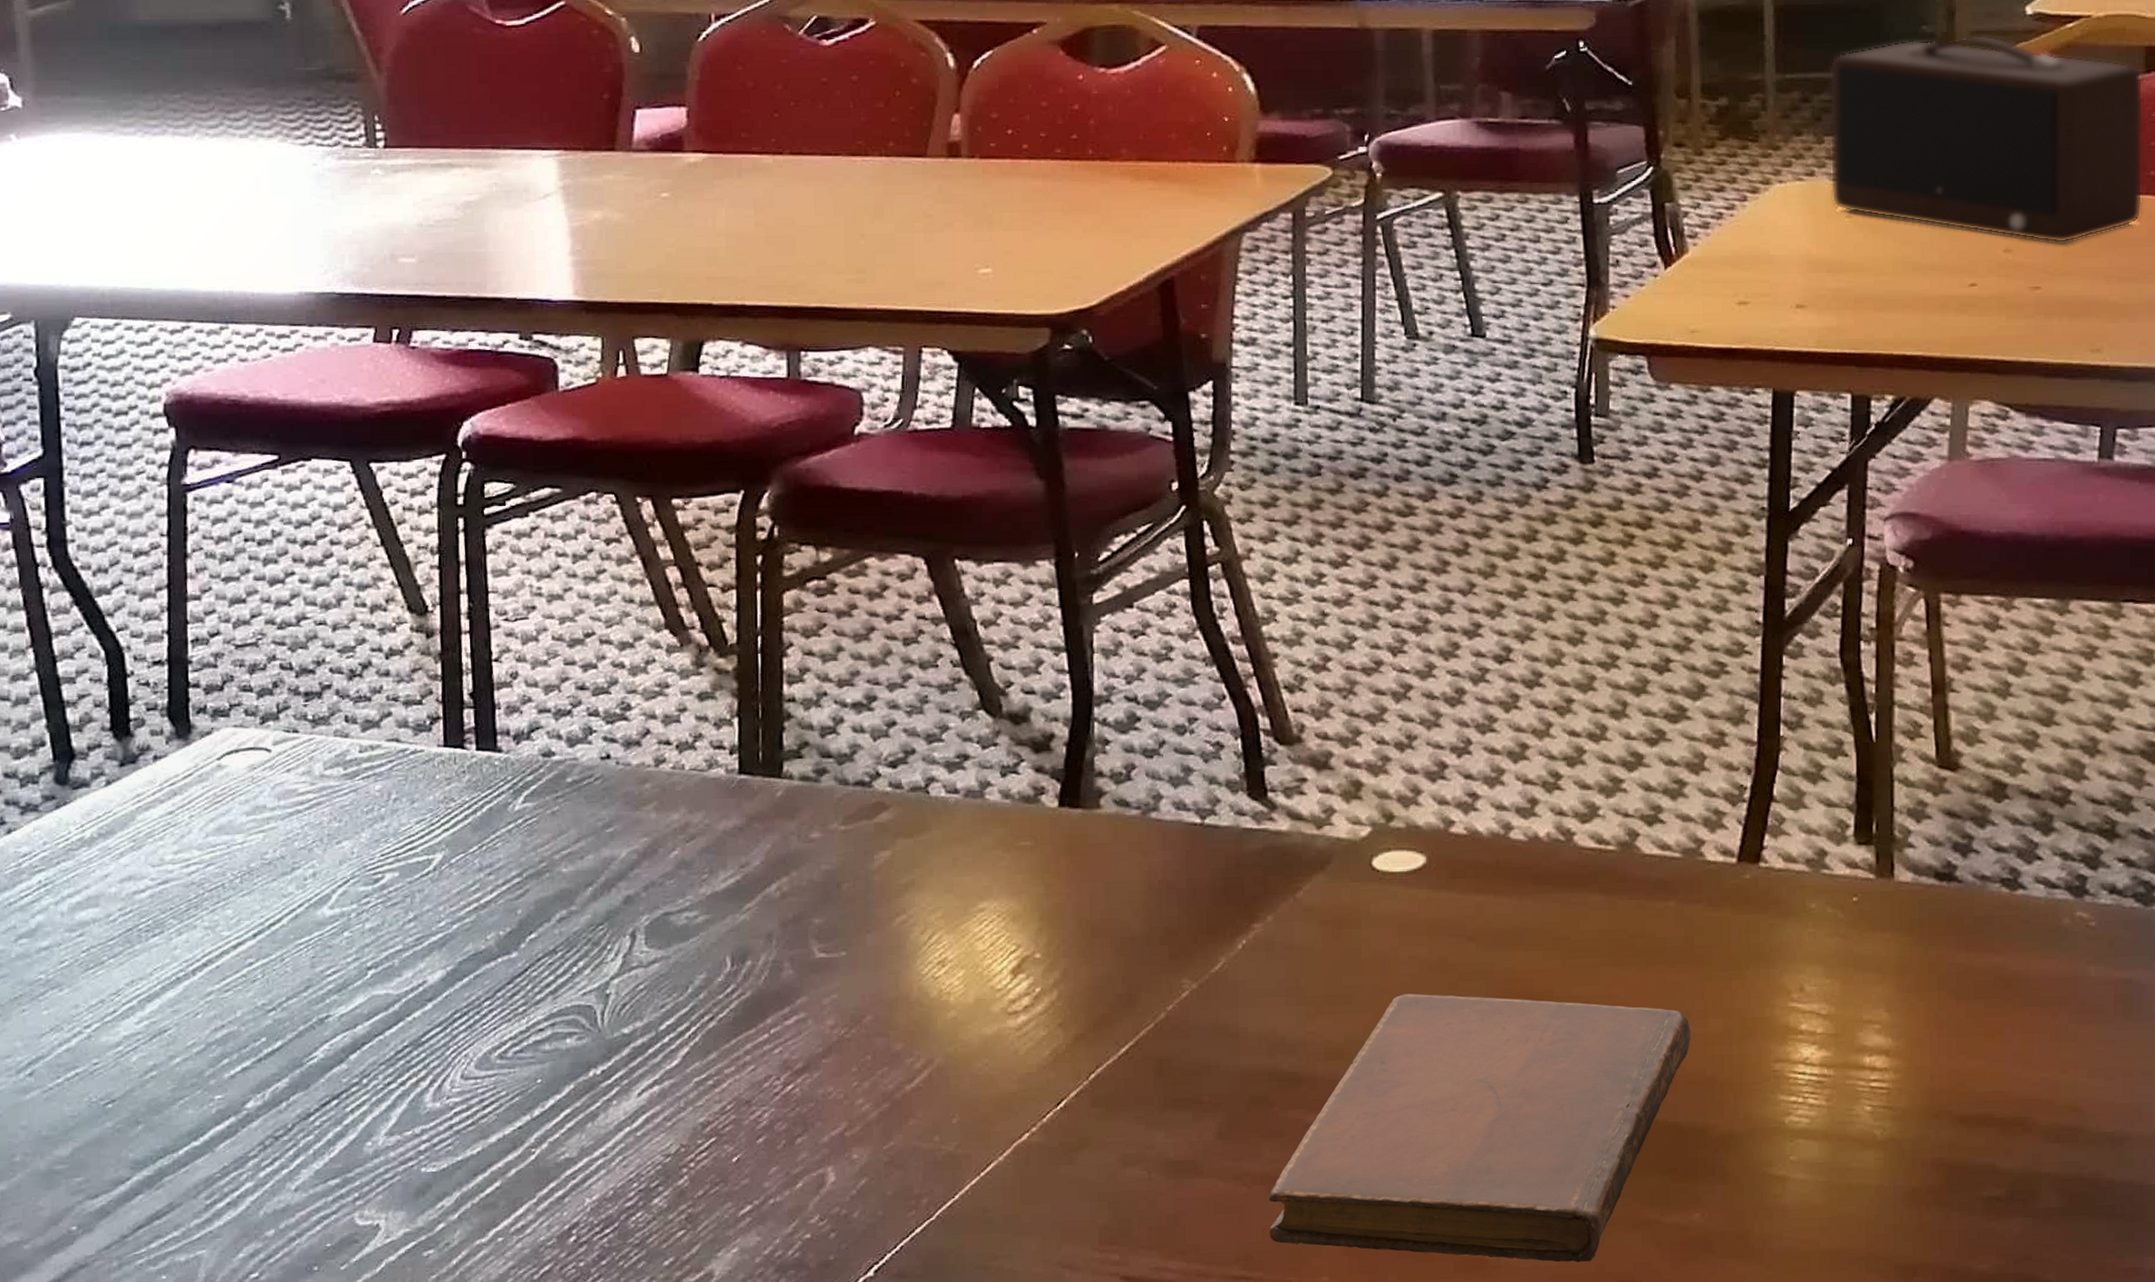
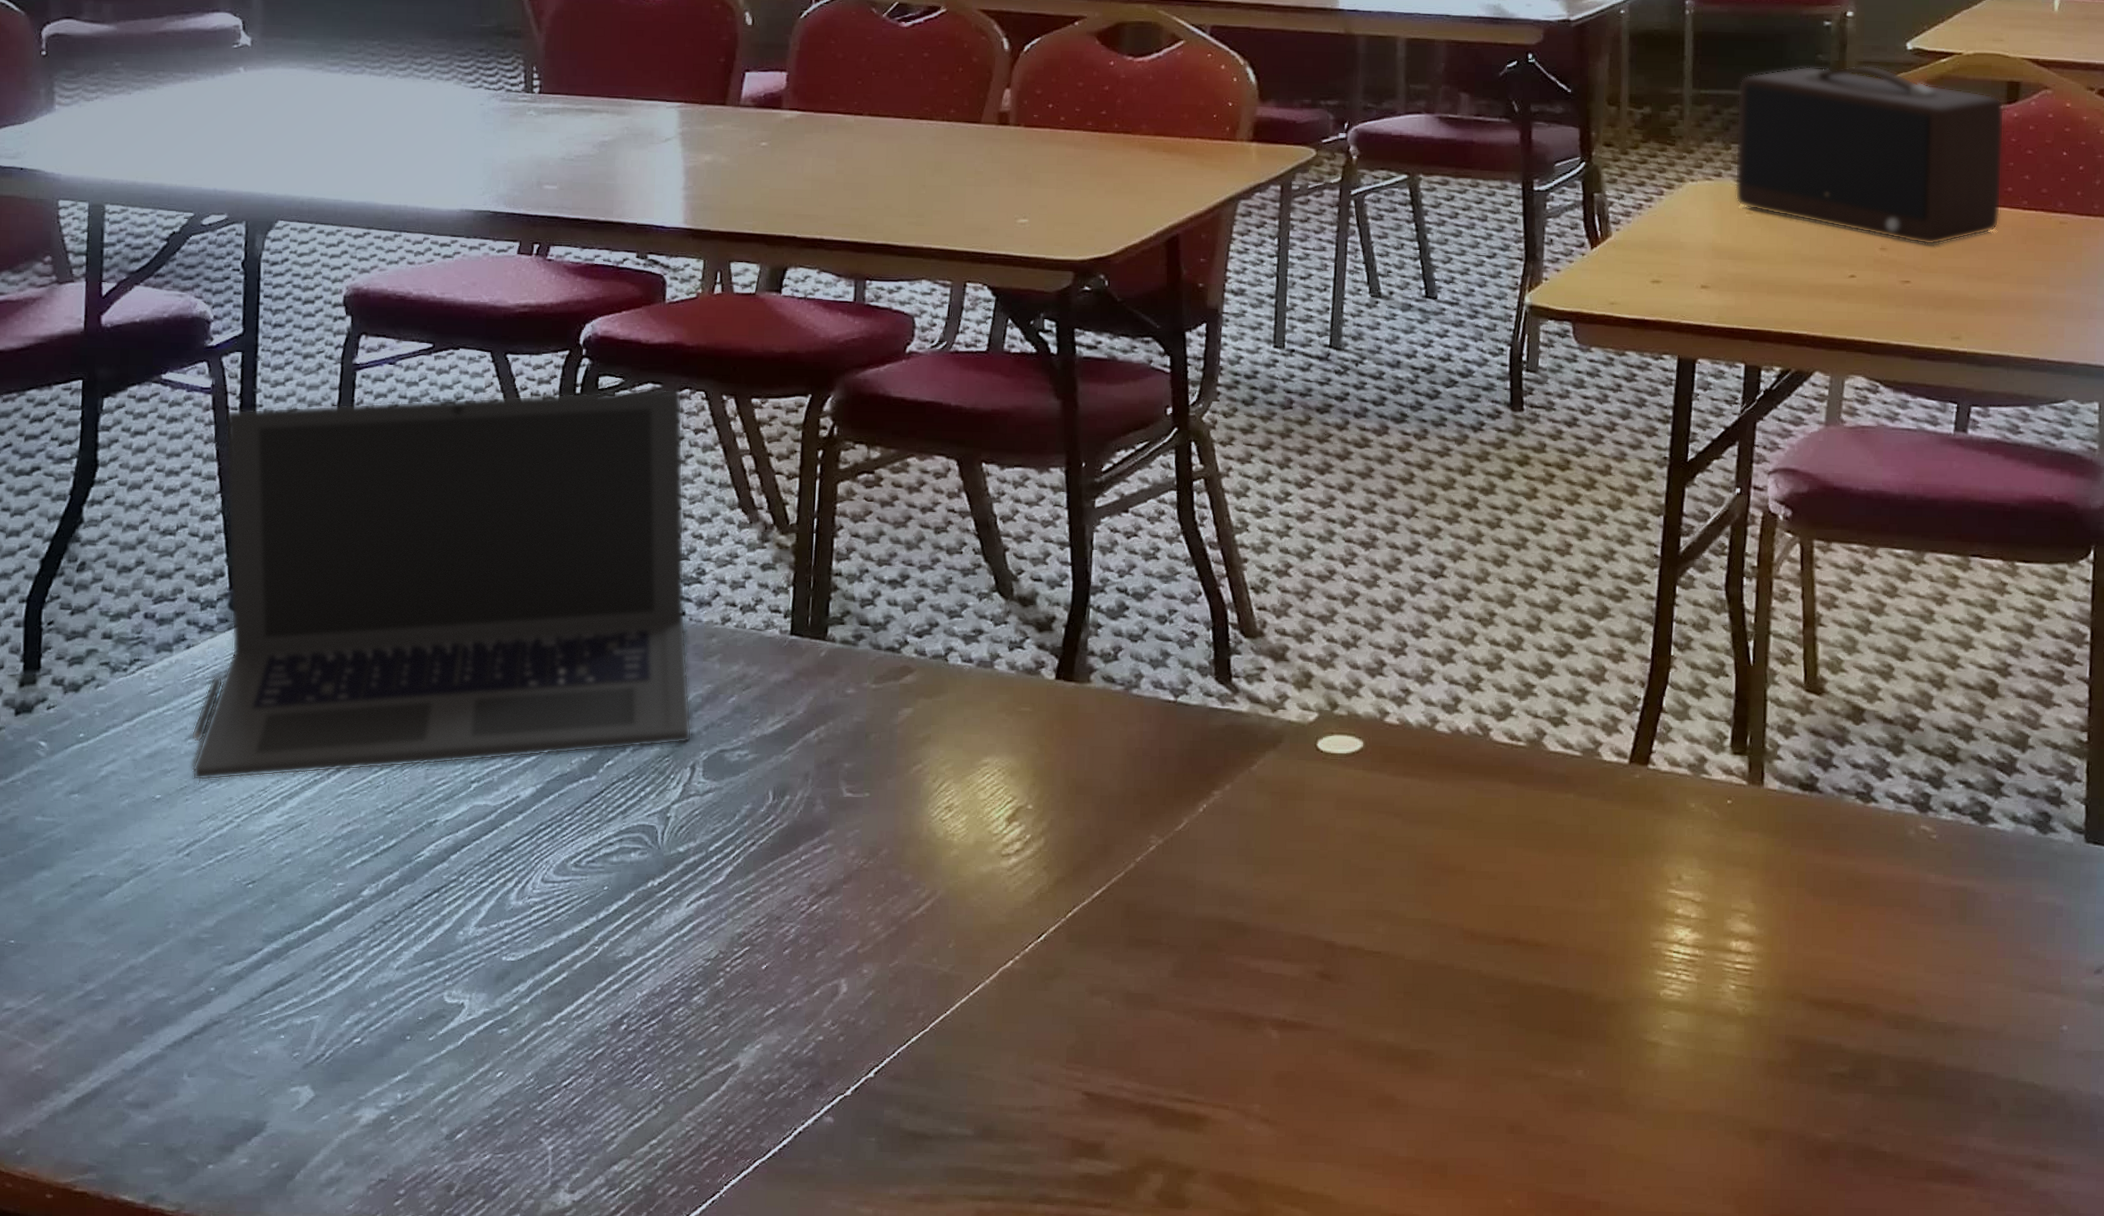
laptop computer: none [21,493,629,987] -> present [191,389,692,781]
notebook: present [1268,993,1691,1263] -> none [1211,860,1582,1107]

